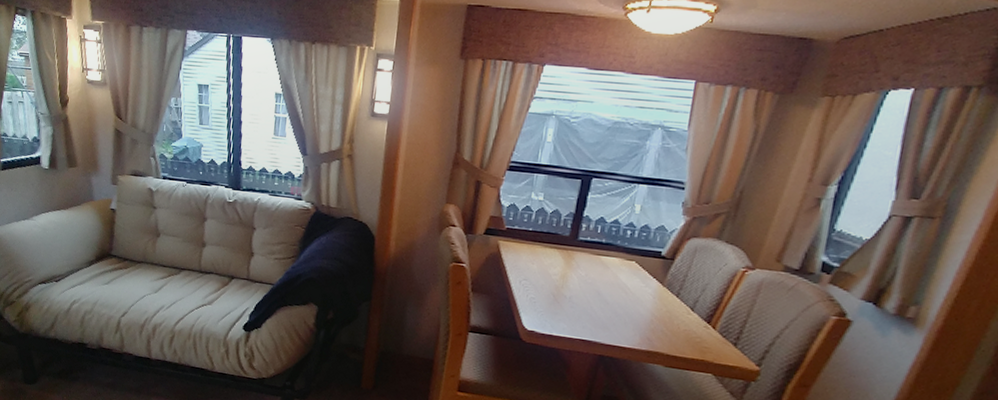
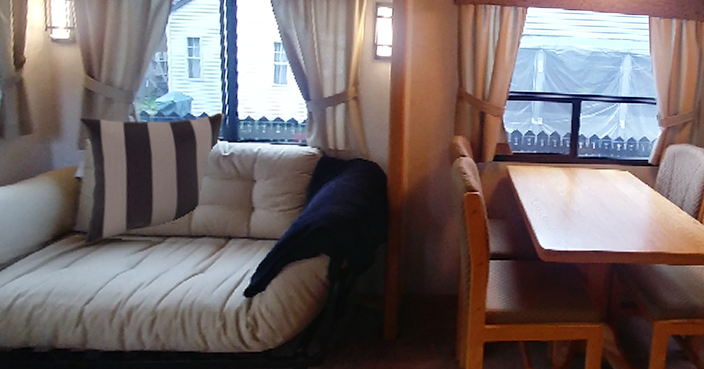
pillow: none [112,156,230,267] -> present [79,112,225,244]

